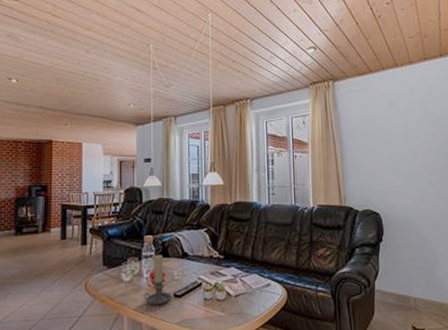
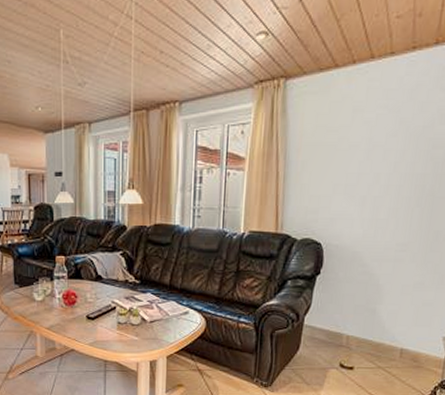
candle holder: present [144,254,172,305] -> none [56,276,85,325]

